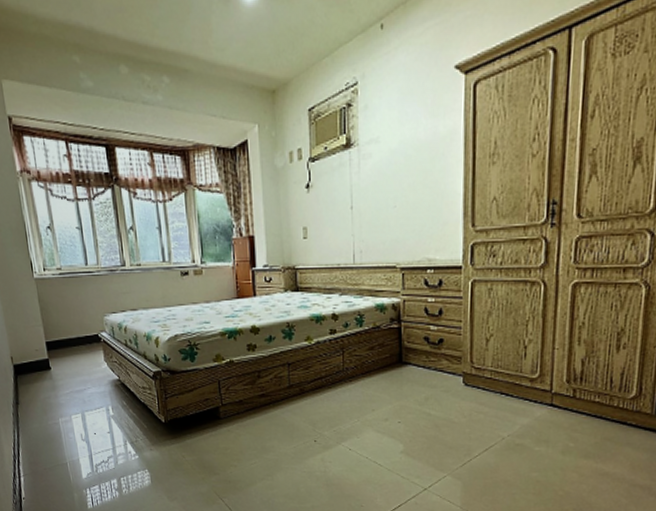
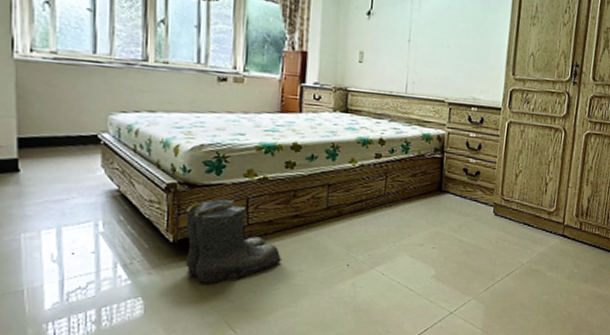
boots: none [171,382,255,458] -> present [185,199,283,283]

